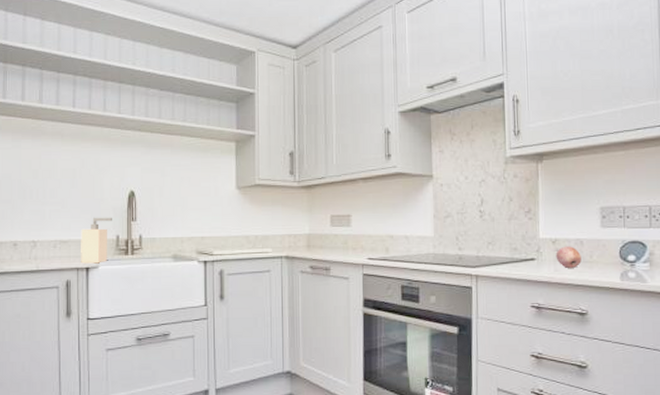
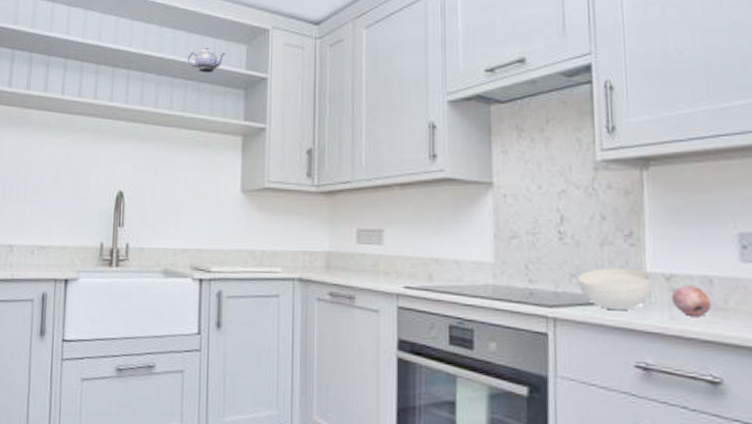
soap dispenser: present [81,217,112,264] -> none [59,220,97,275]
teapot: none [185,66,219,88] -> present [187,47,226,73]
bowl: none [493,235,544,267] -> present [577,267,653,311]

